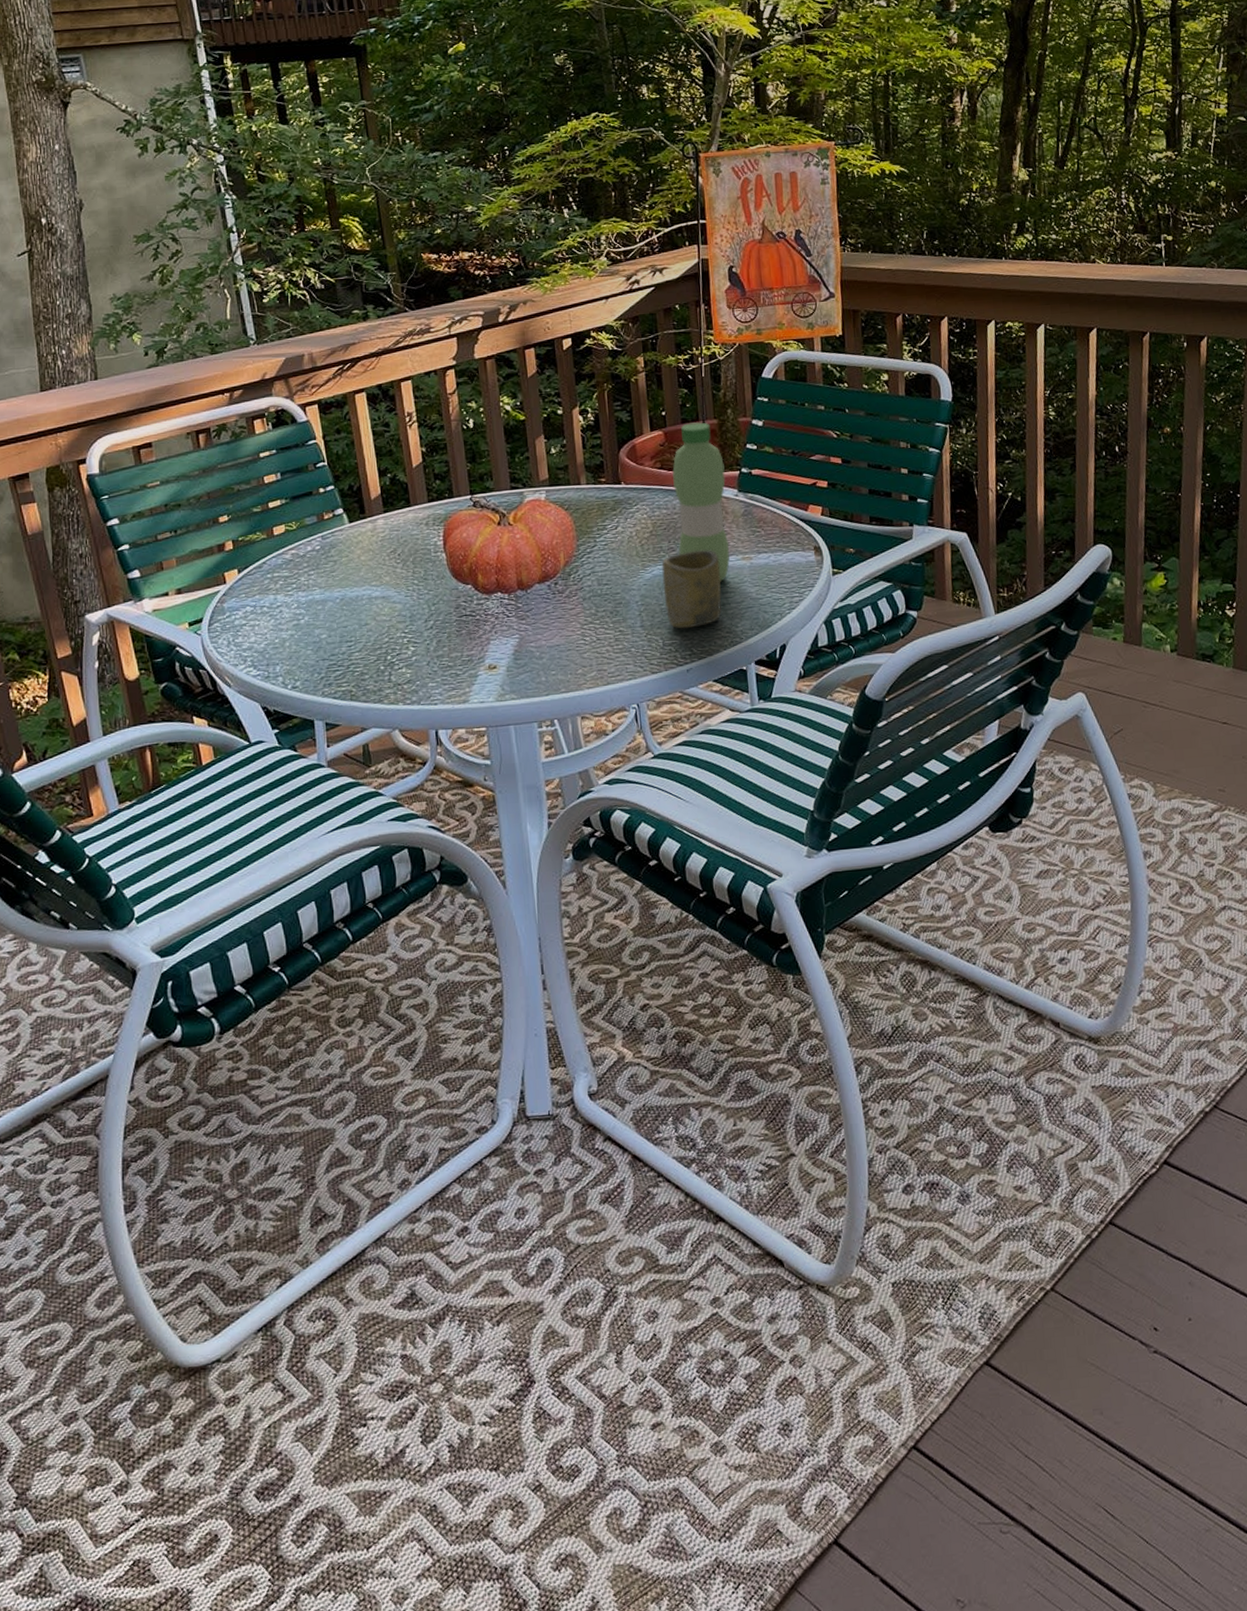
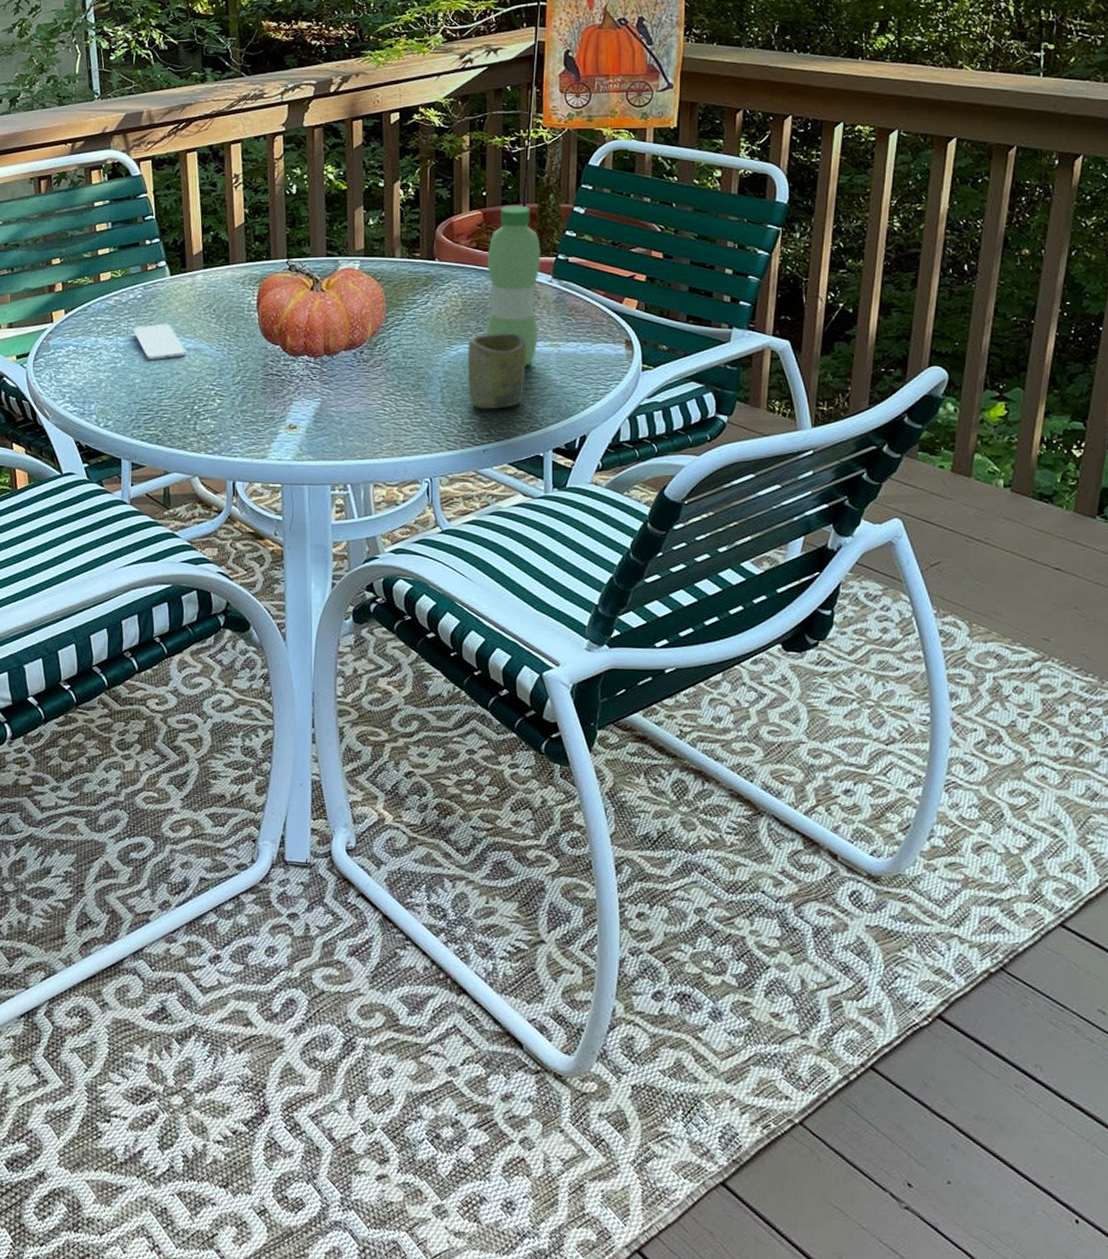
smartphone: none [314,573,374,613] -> present [133,323,186,359]

